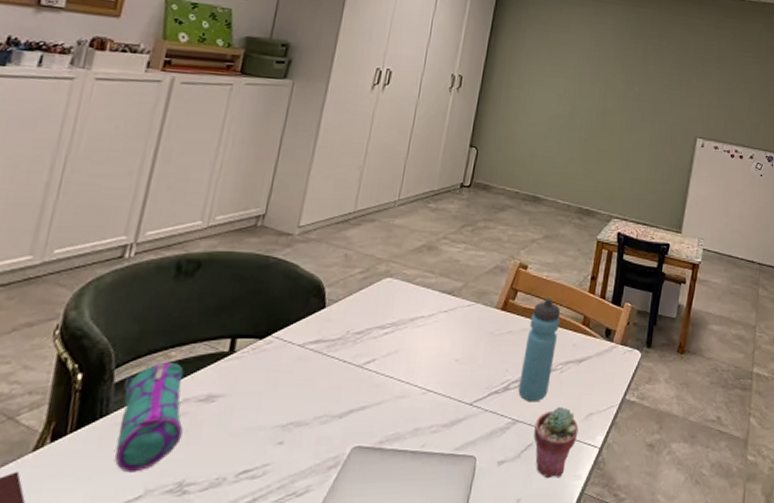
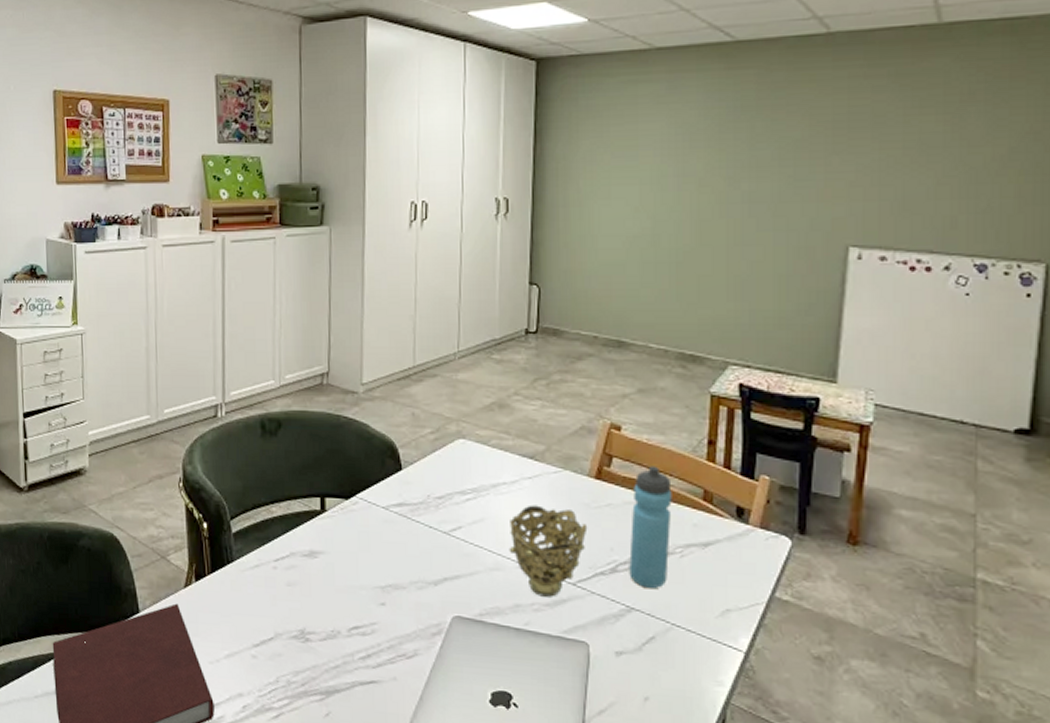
pencil case: present [115,361,184,473] -> none [240,516,295,616]
decorative bowl: none [417,335,490,419] -> present [509,505,588,597]
potted succulent: present [533,407,579,479] -> none [656,598,714,681]

